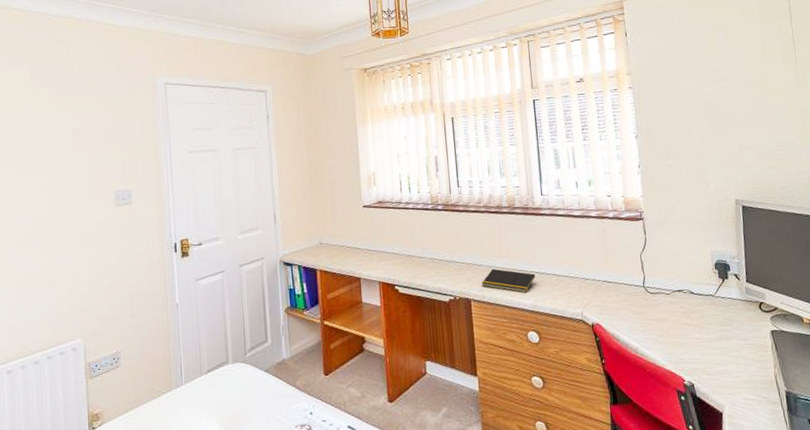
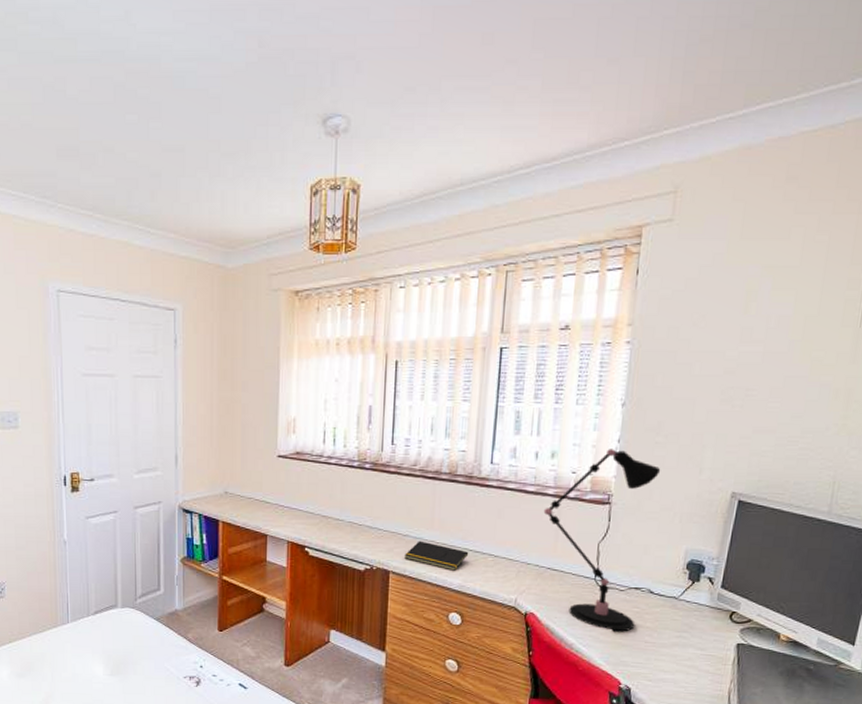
desk lamp: none [590,173,684,333] -> present [543,449,661,632]

